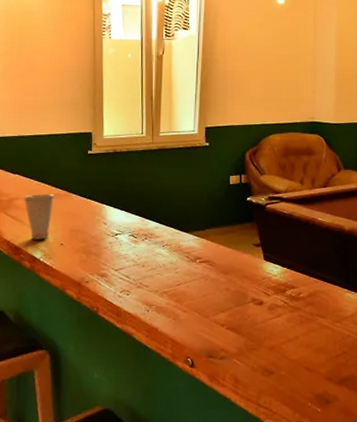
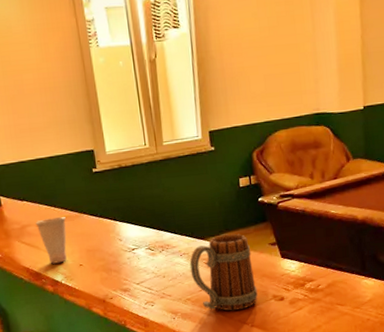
beer mug: none [171,229,237,310] -> present [189,233,258,311]

